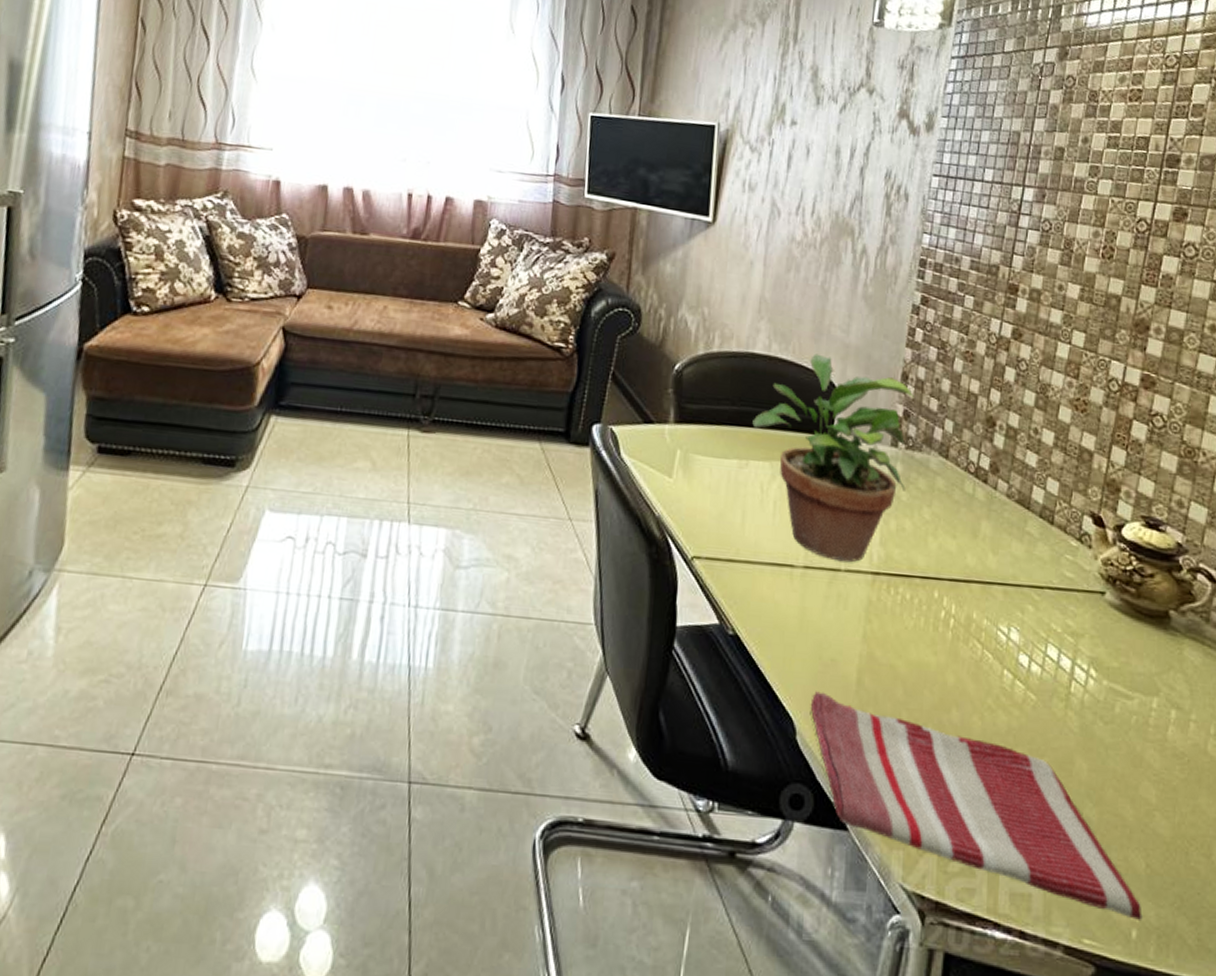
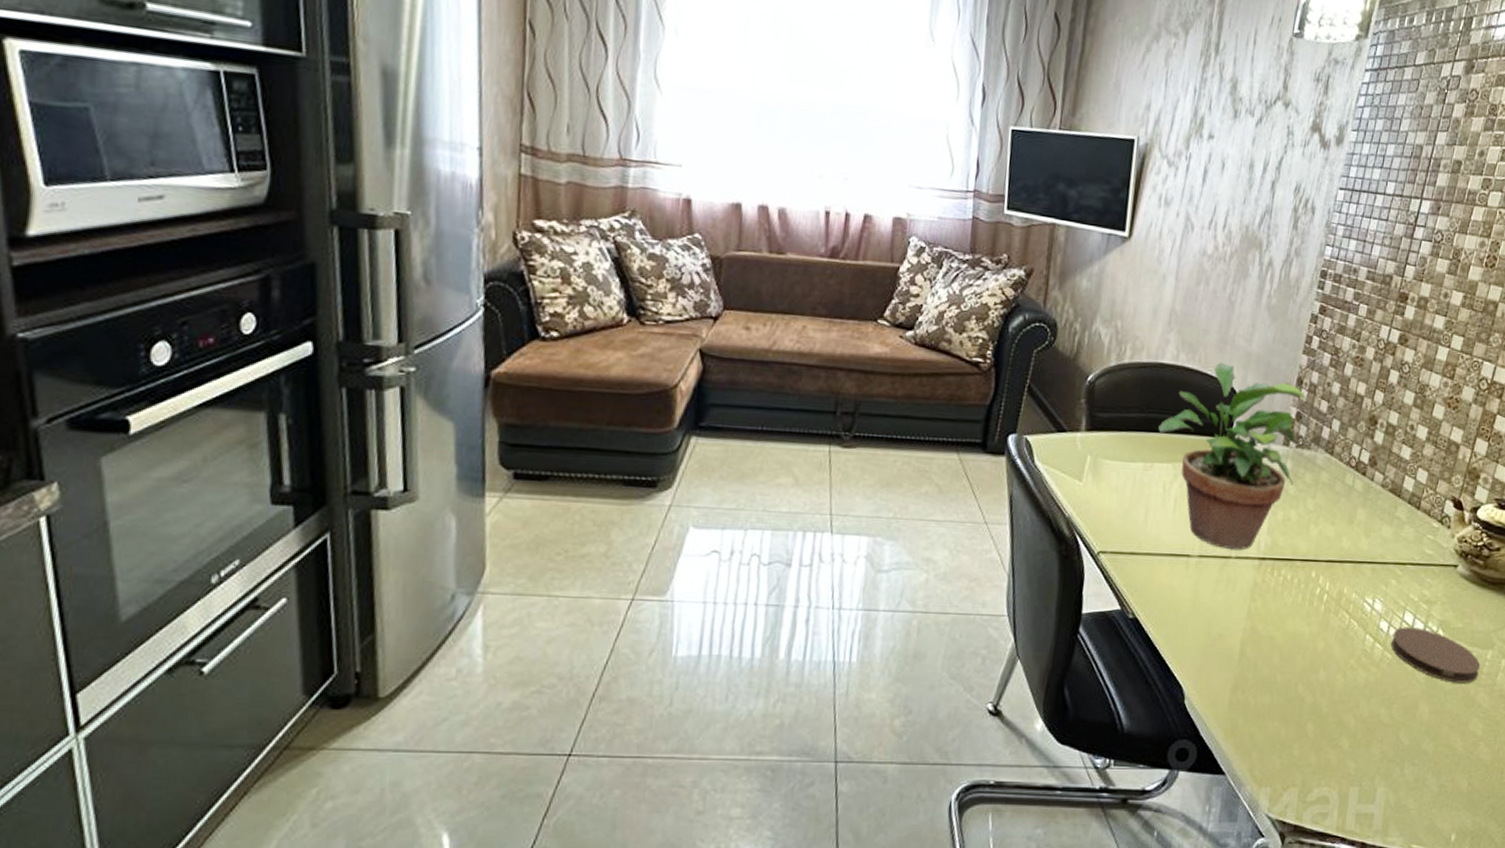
dish towel: present [810,691,1143,920] -> none [1198,662,1461,827]
coaster: none [1033,662,1146,737] -> present [1390,627,1481,683]

